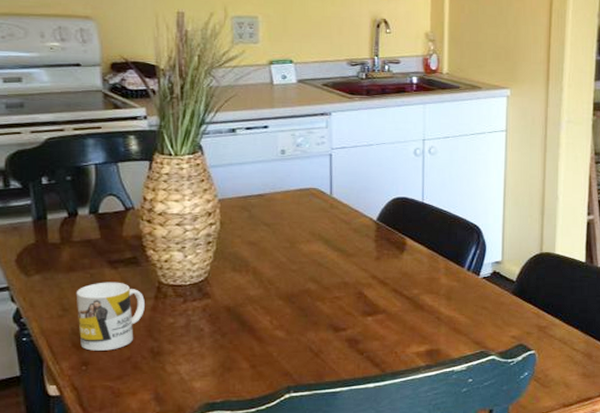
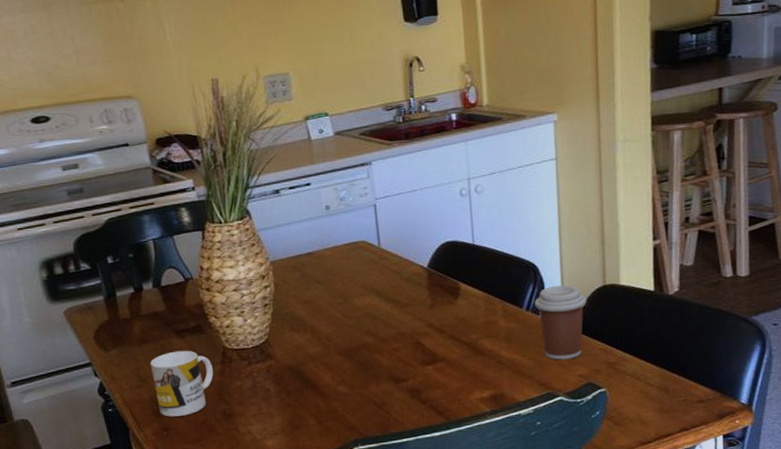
coffee cup: none [476,250,524,321] -> present [534,285,587,360]

